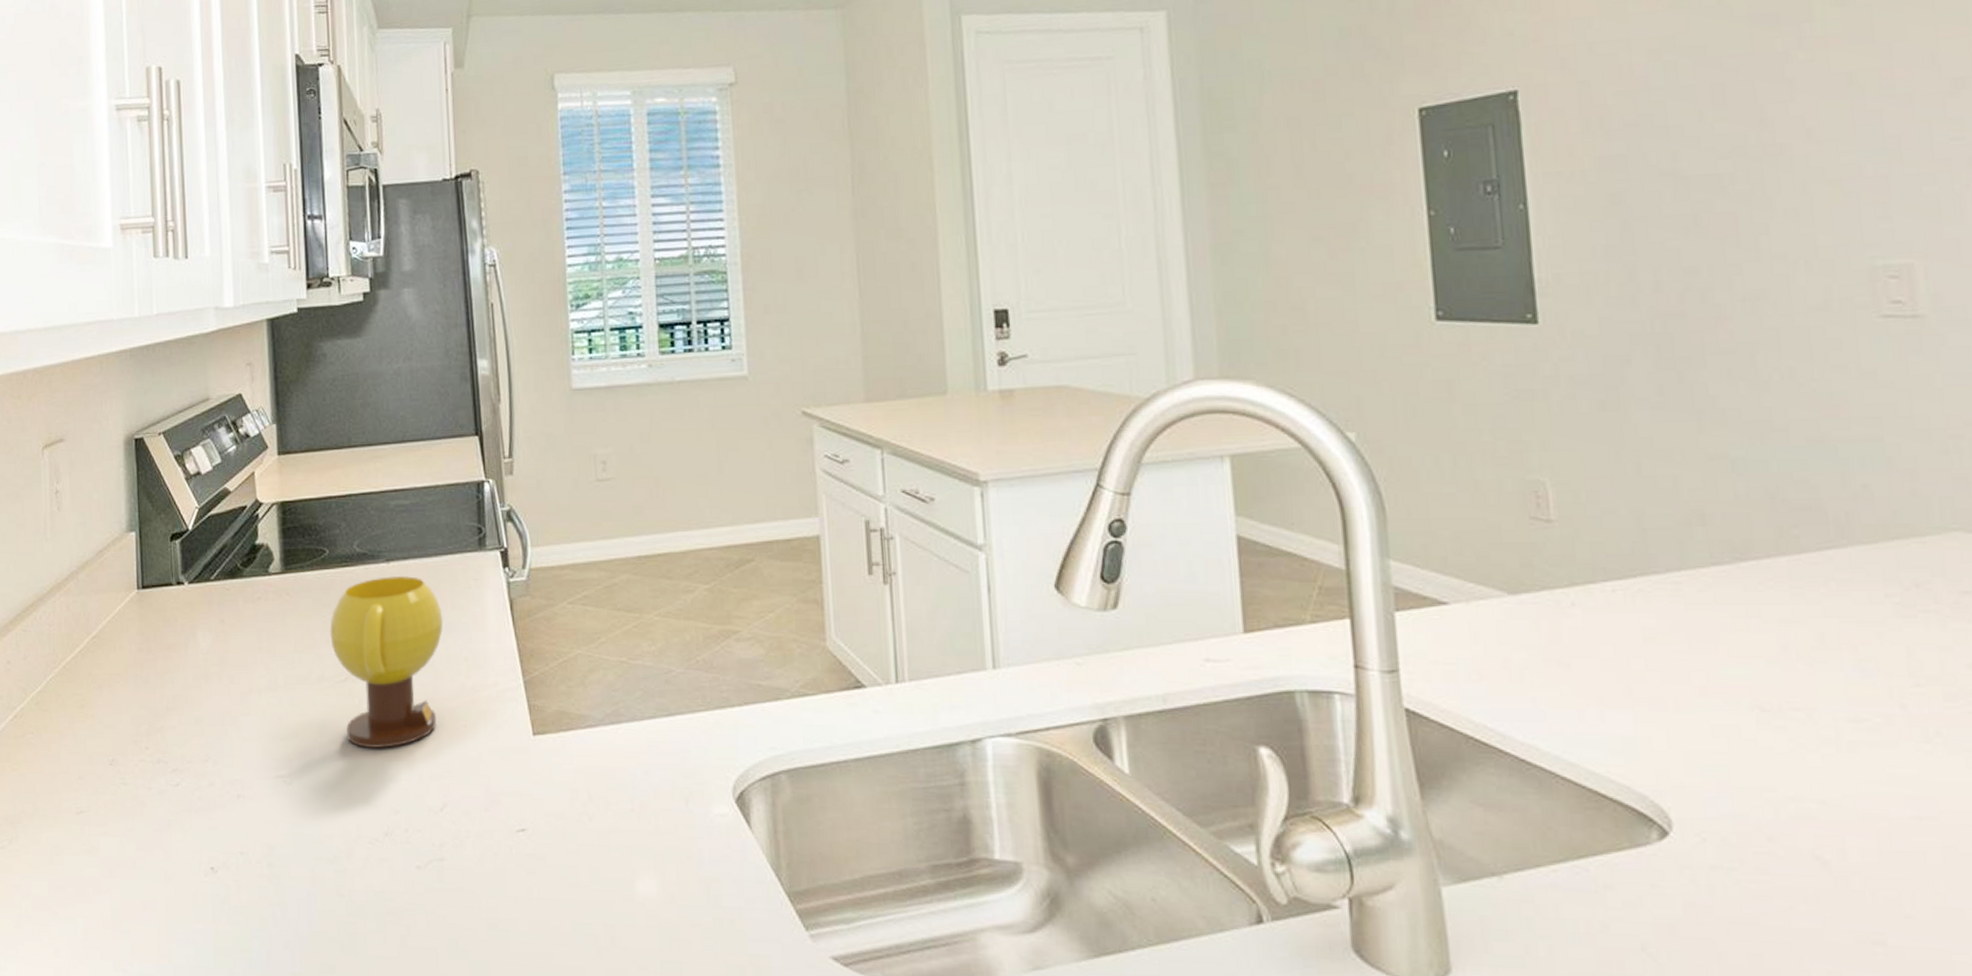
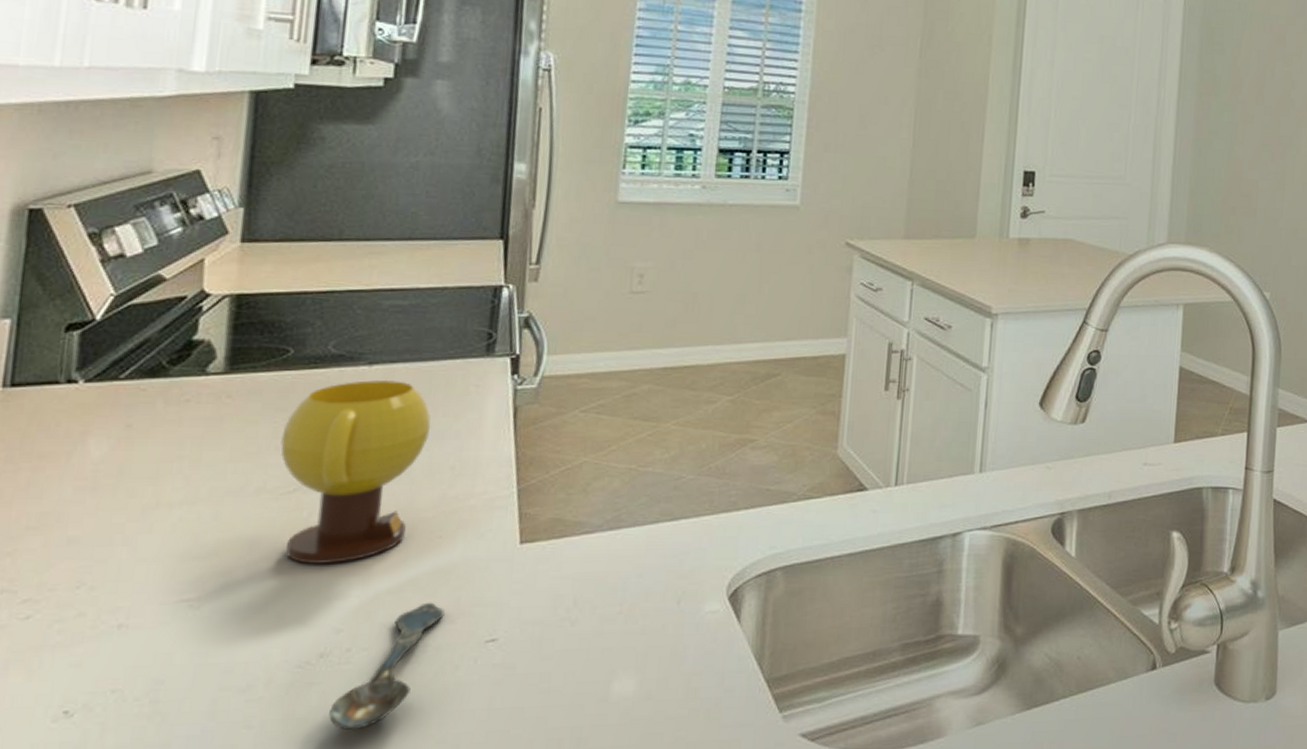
spoon: none [399,789,479,908] -> present [329,602,445,731]

